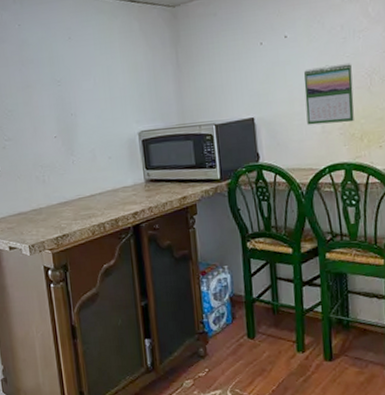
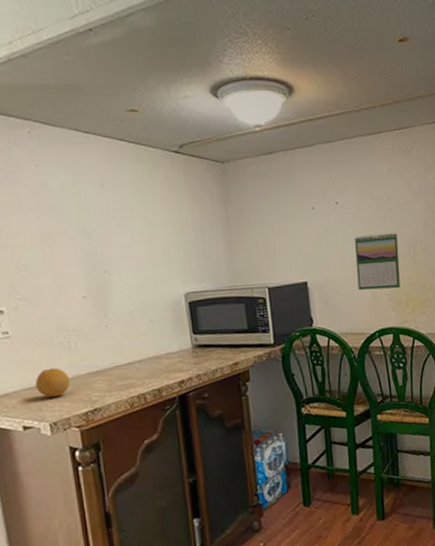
fruit: none [17,198,45,224] -> present [34,367,71,398]

